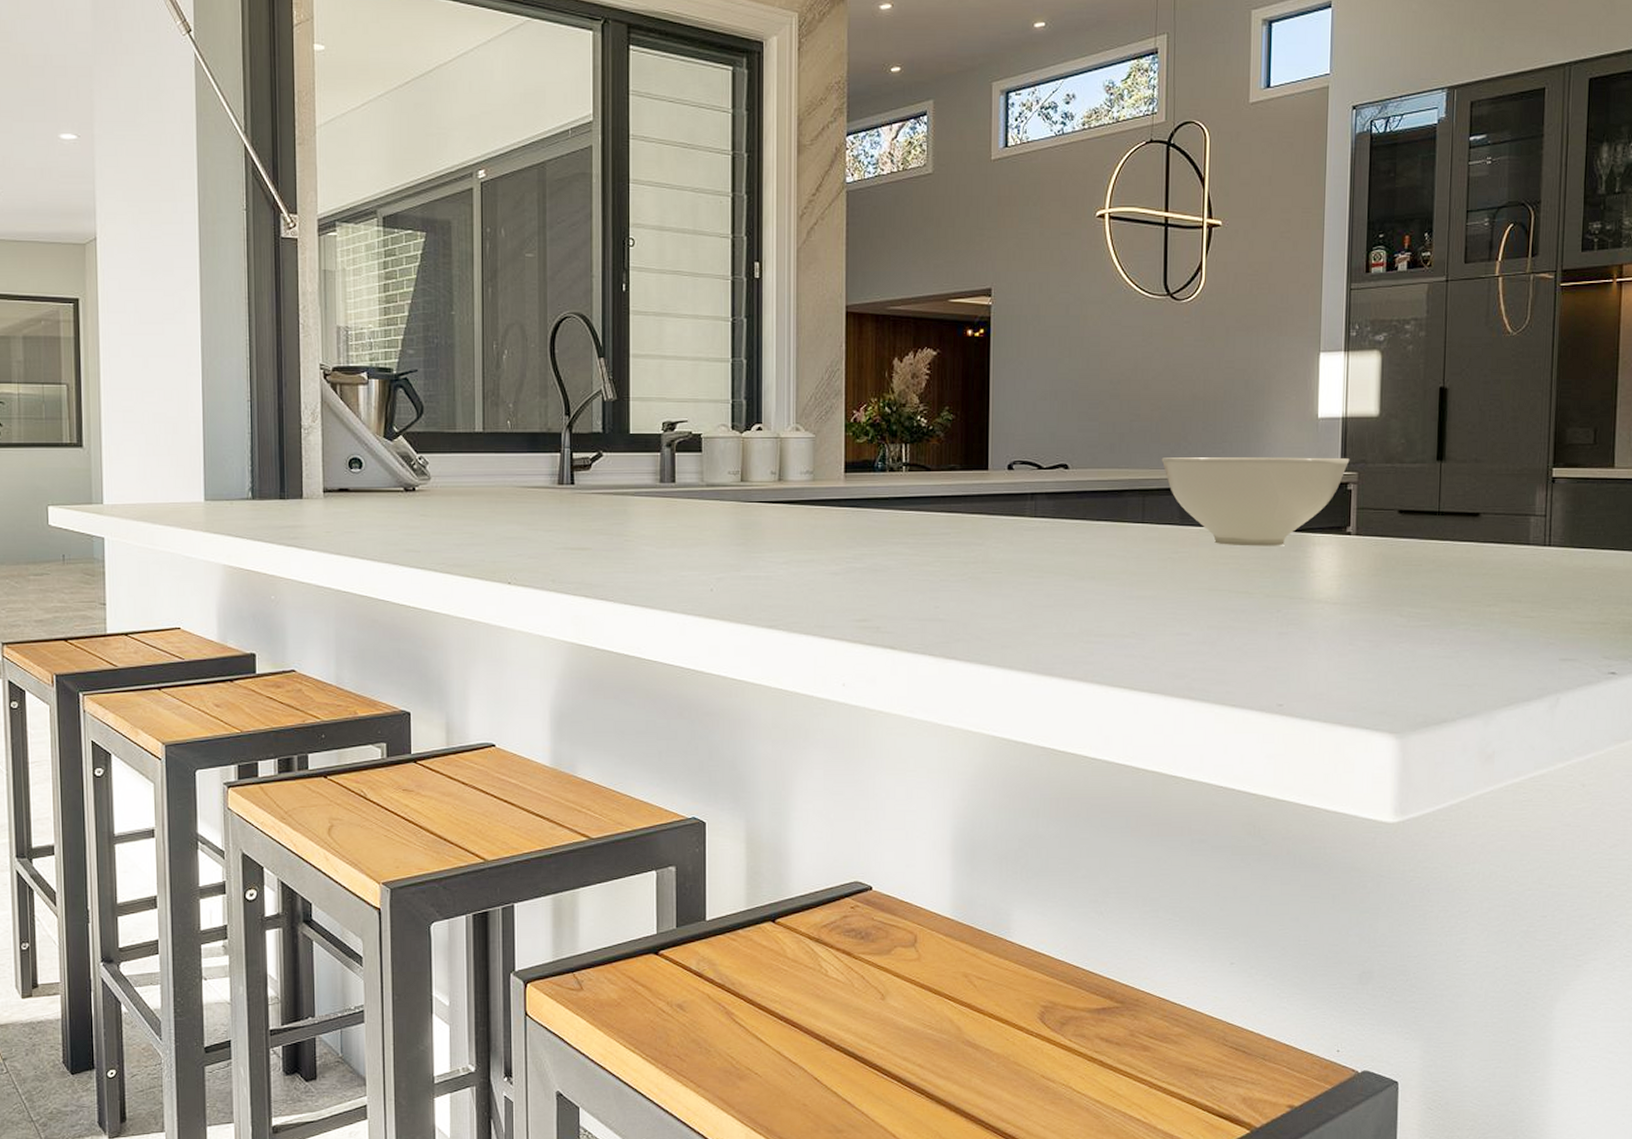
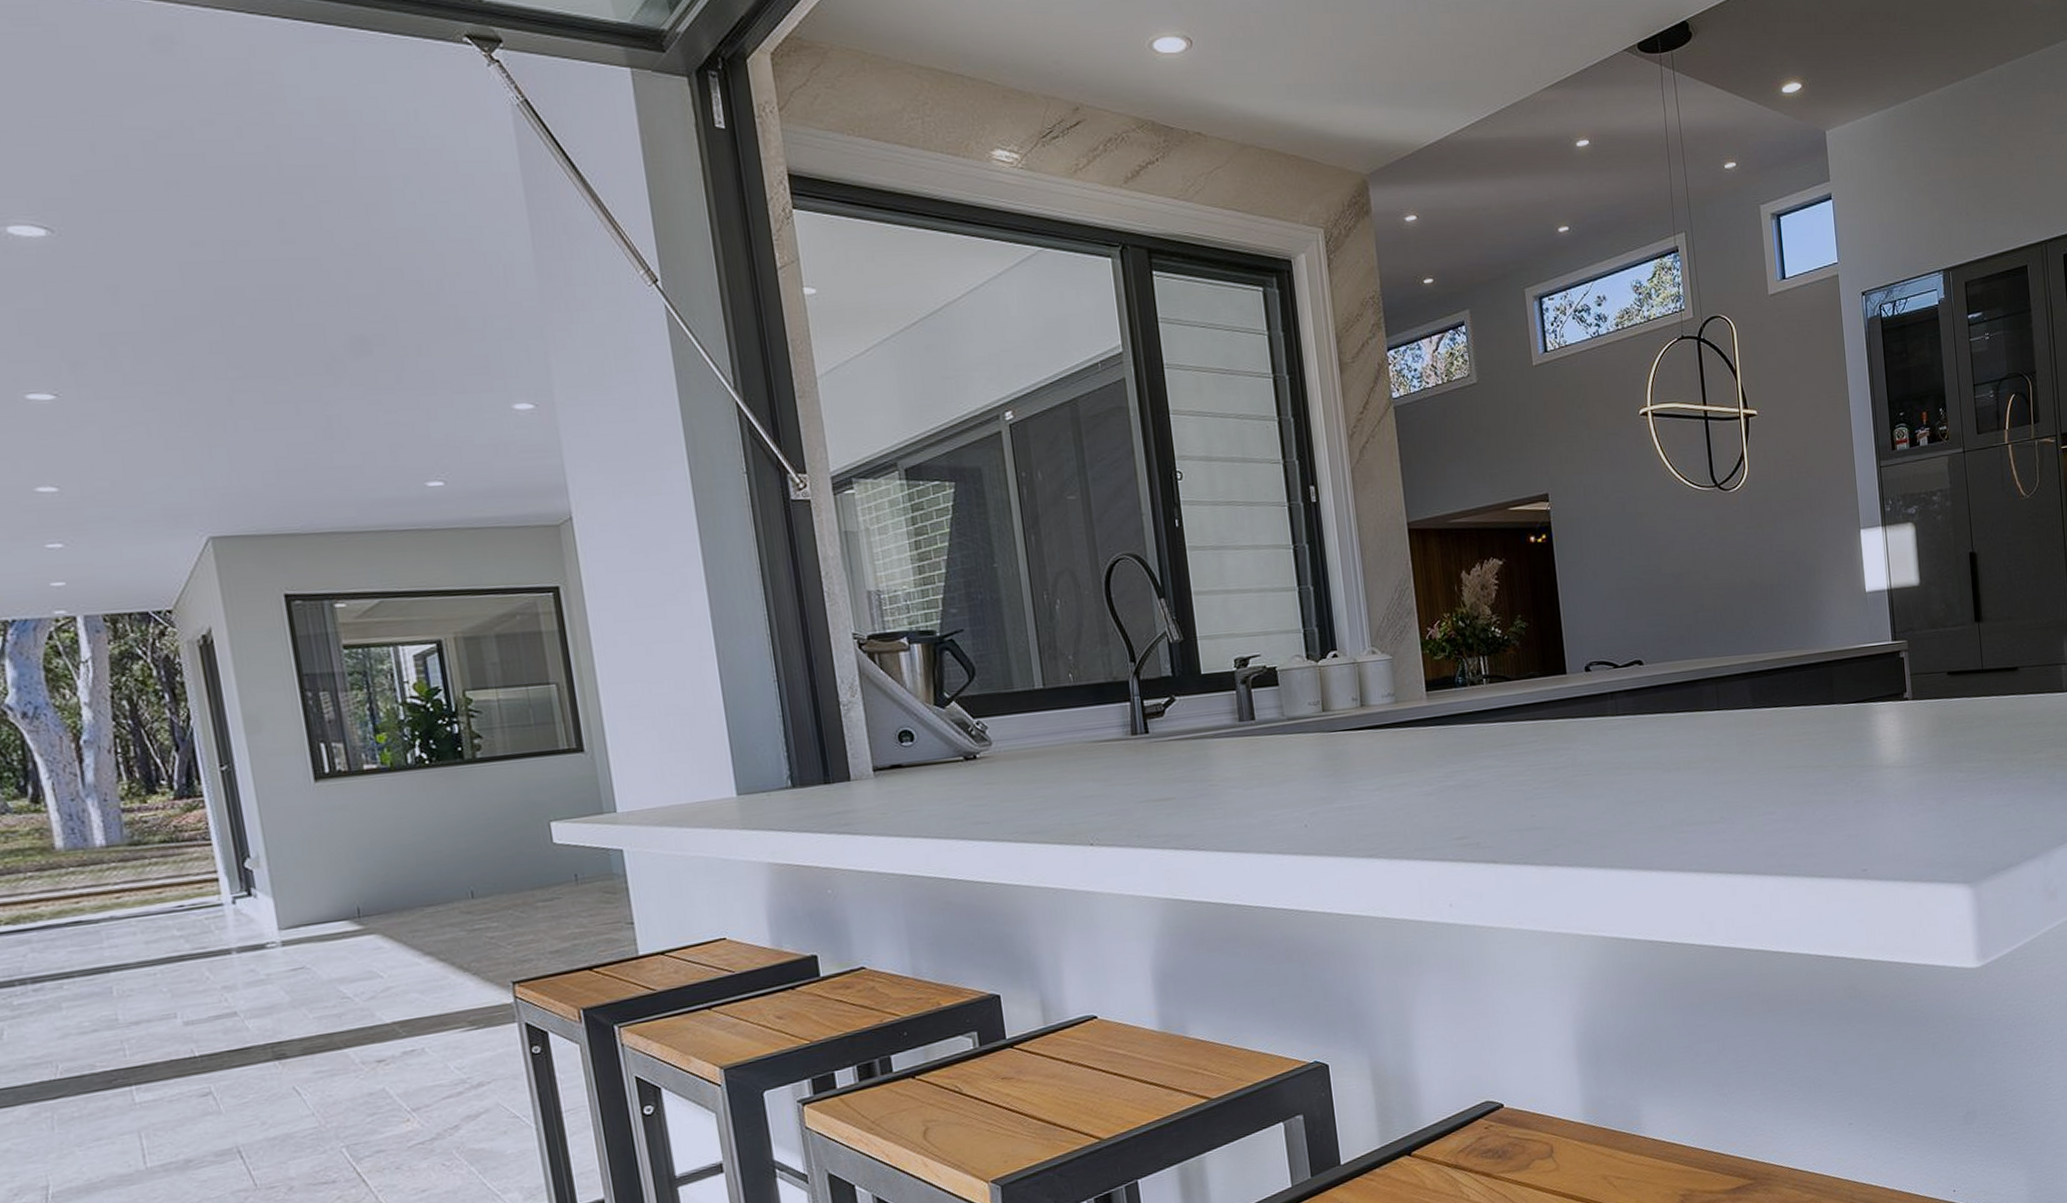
bowl: present [1161,457,1350,546] -> none [1728,628,1899,723]

